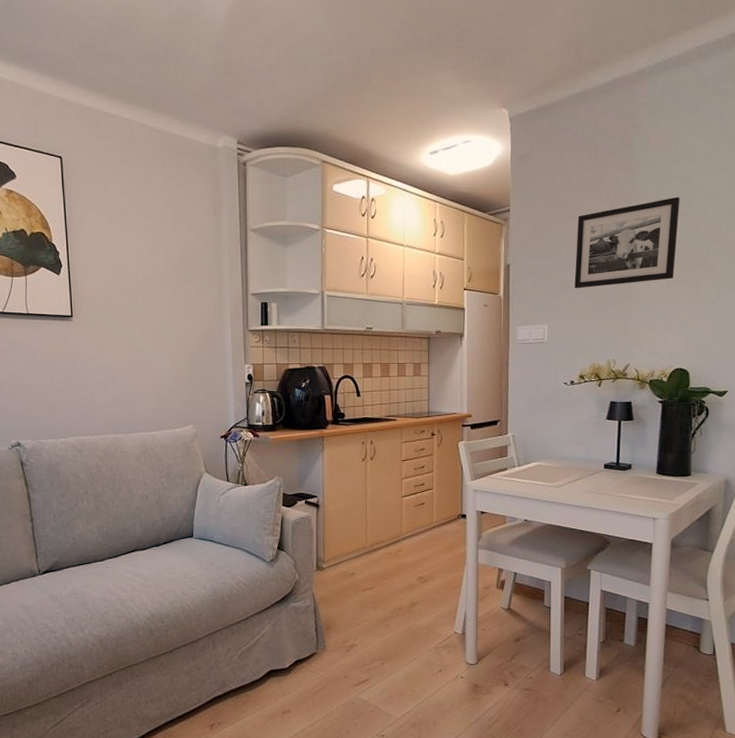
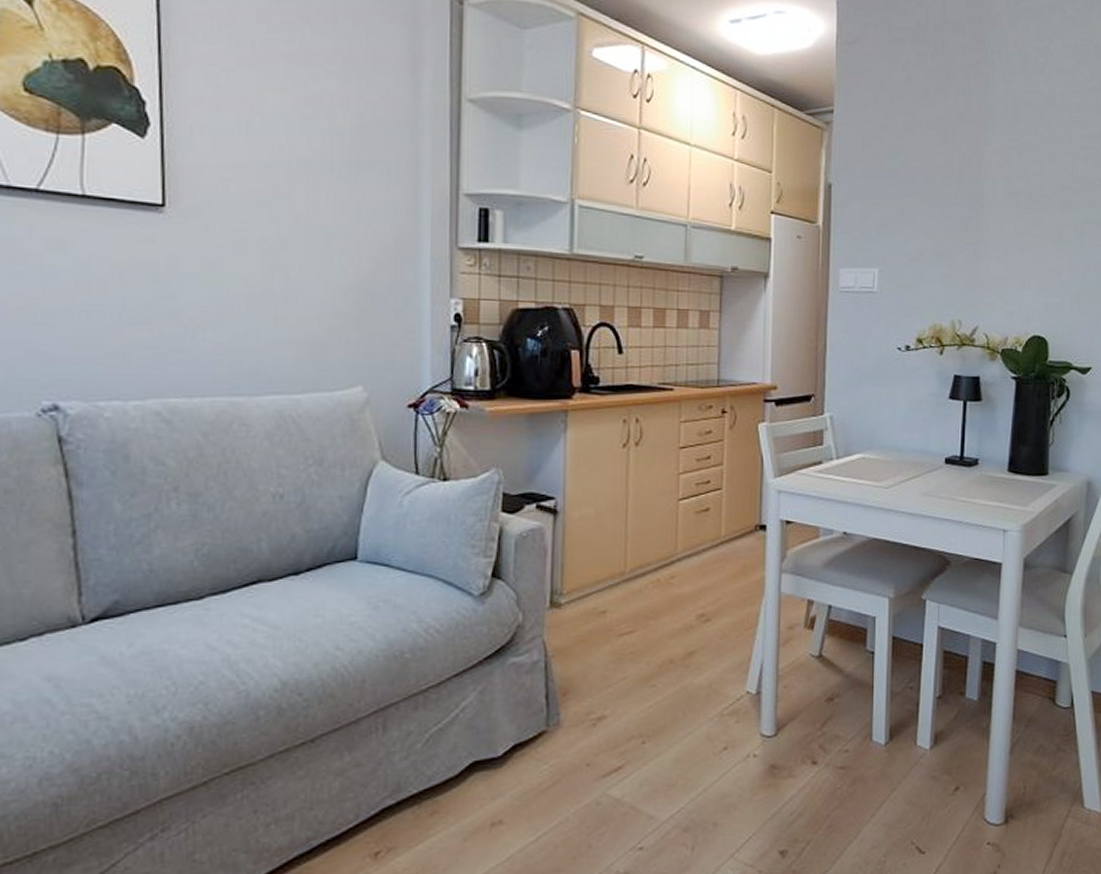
picture frame: present [574,197,680,289] -> none [913,116,1041,224]

